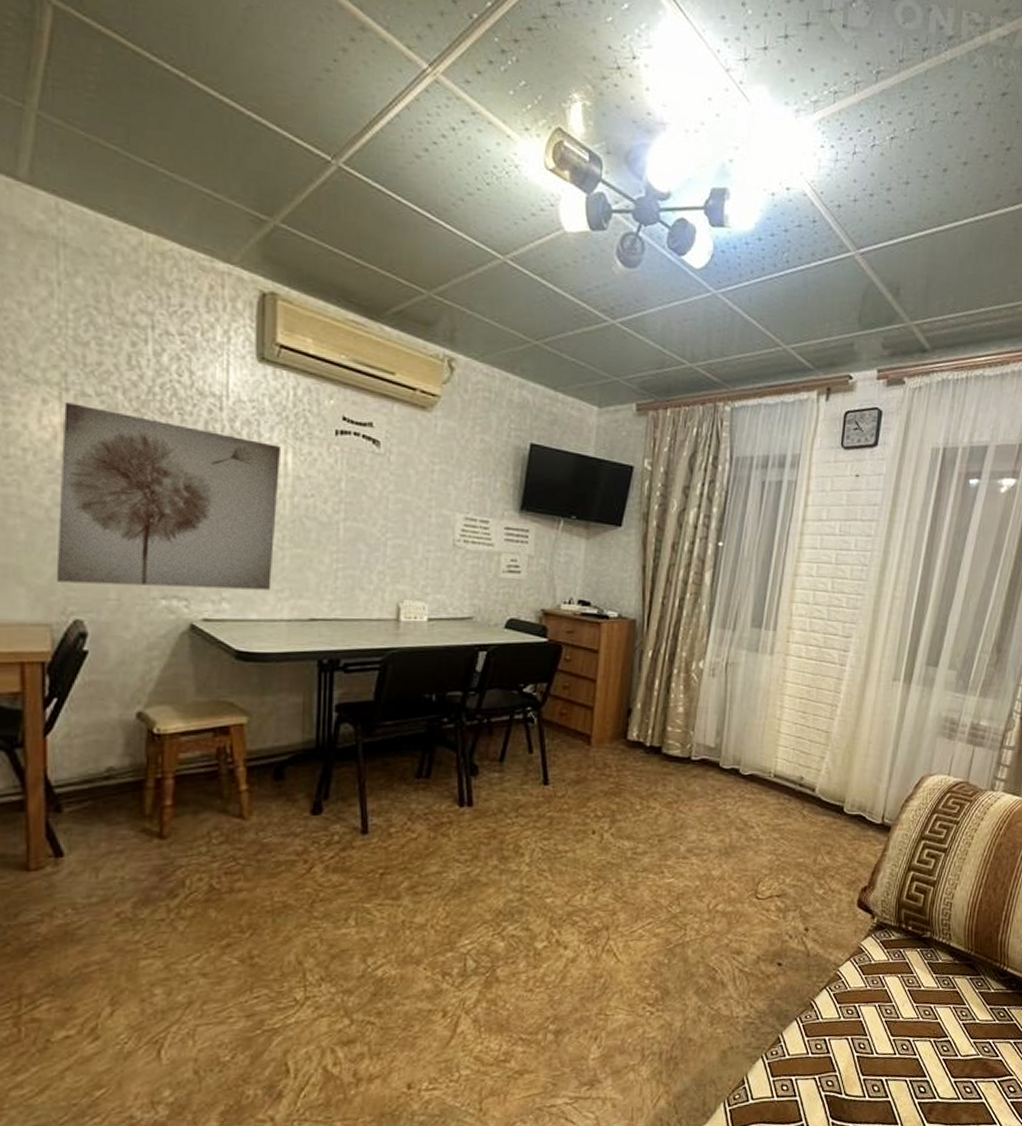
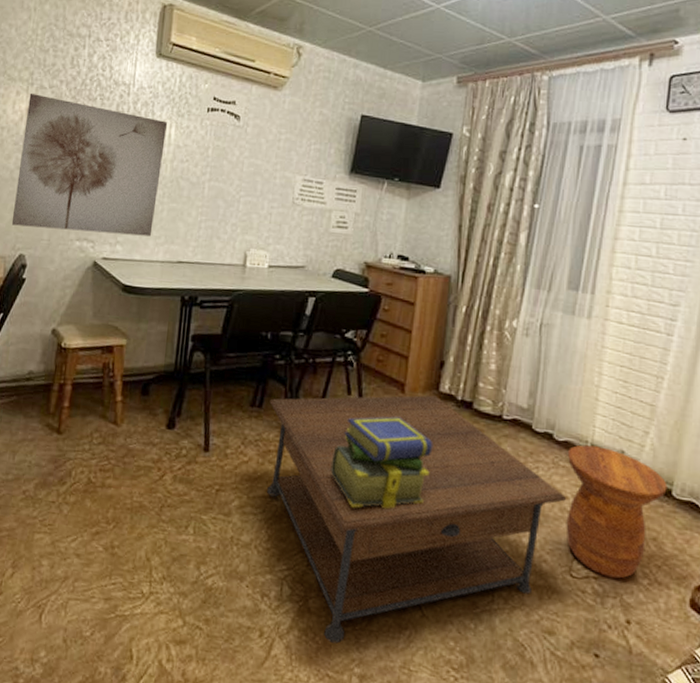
coffee table: none [439,744,753,1006] -> present [267,395,567,644]
stack of books: none [513,770,623,869] -> present [330,416,433,509]
side table: none [752,776,840,893] -> present [566,444,667,579]

